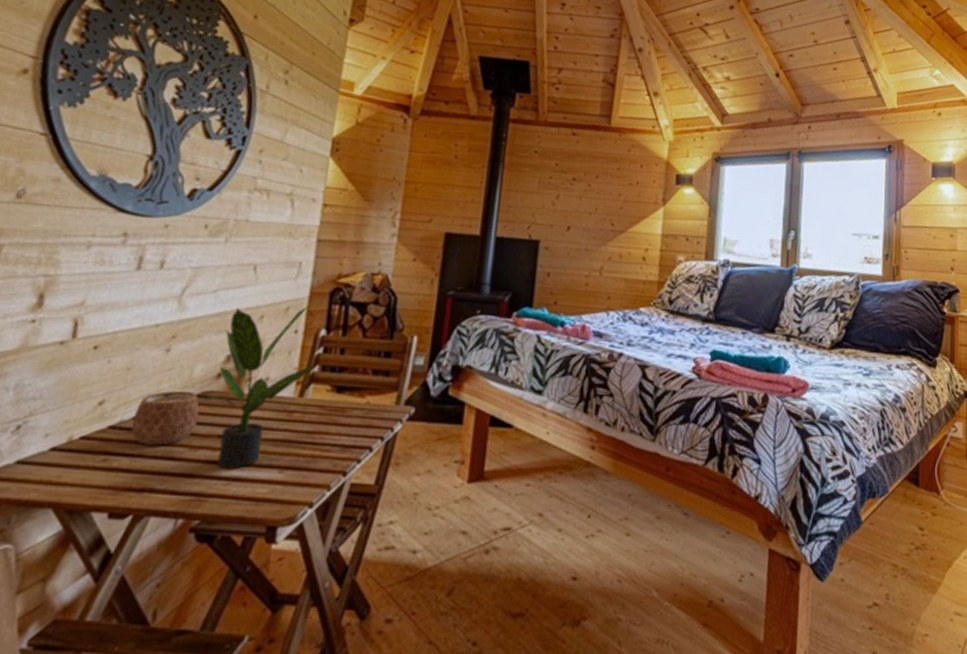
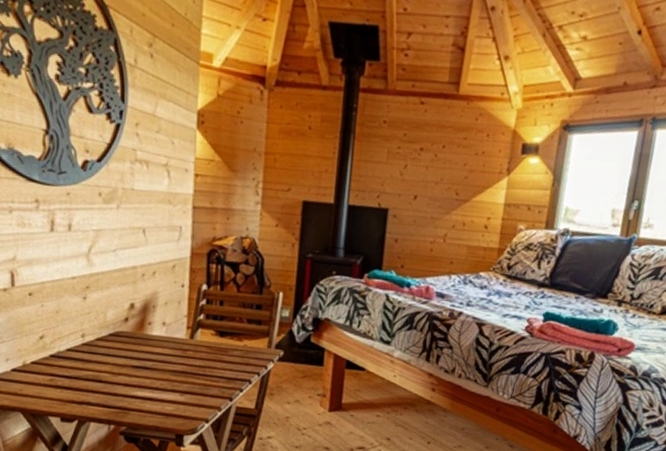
mug: present [131,390,200,446] -> none [66,330,115,371]
potted plant: present [202,305,315,468] -> none [116,264,200,391]

